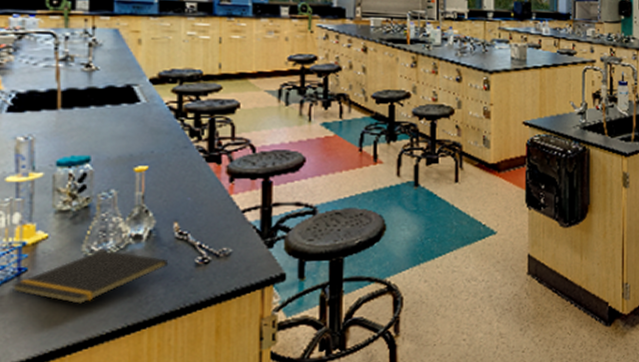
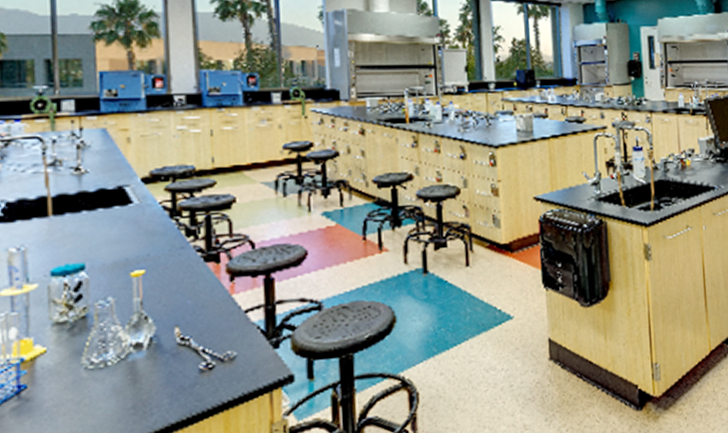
notepad: present [11,249,169,304] -> none [11,361,172,420]

